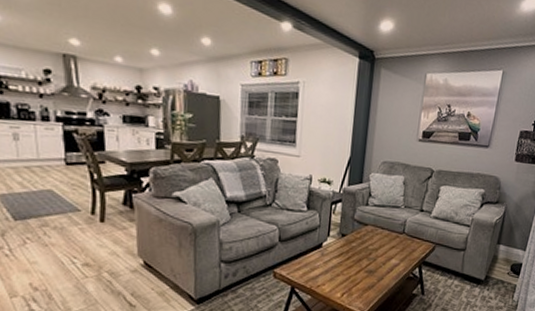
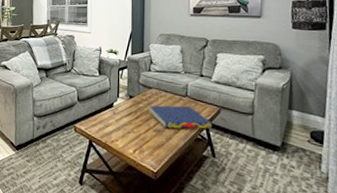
book: none [362,243,426,269] -> present [149,105,213,129]

